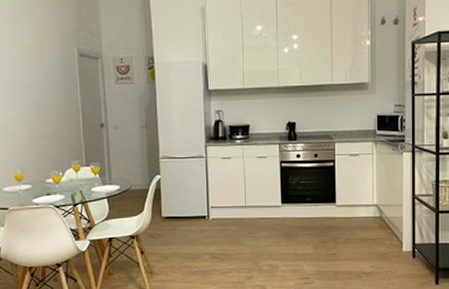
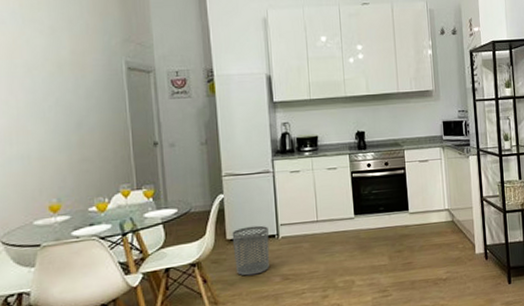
waste bin: none [167,206,200,251] -> present [232,225,270,276]

